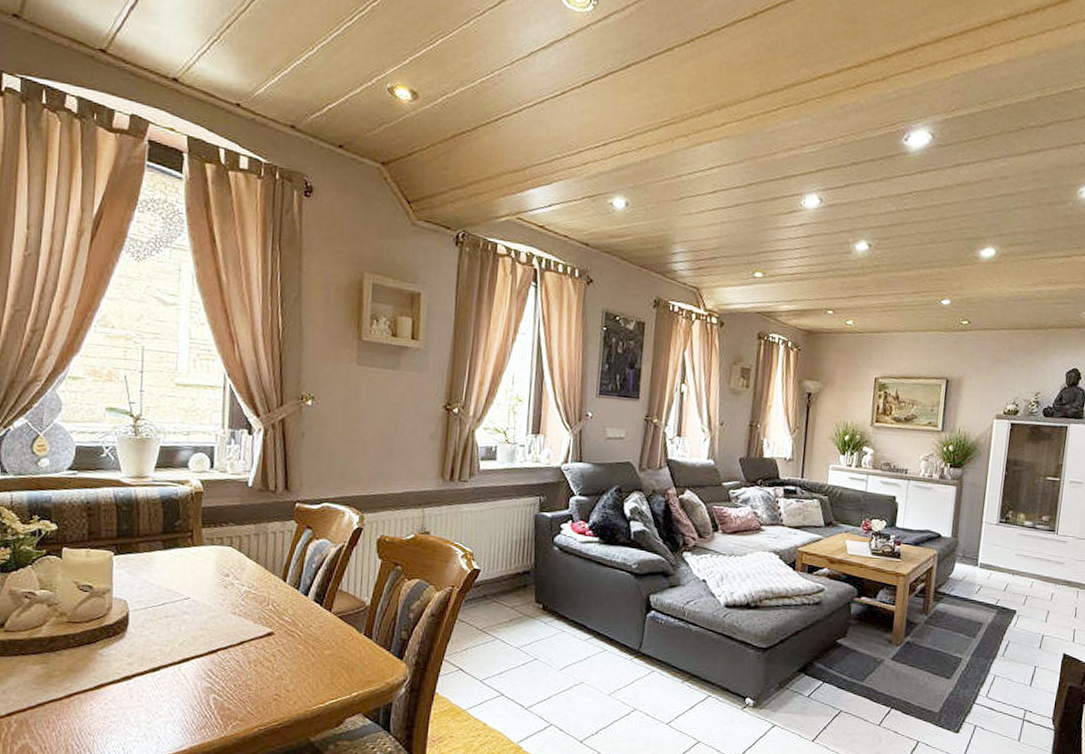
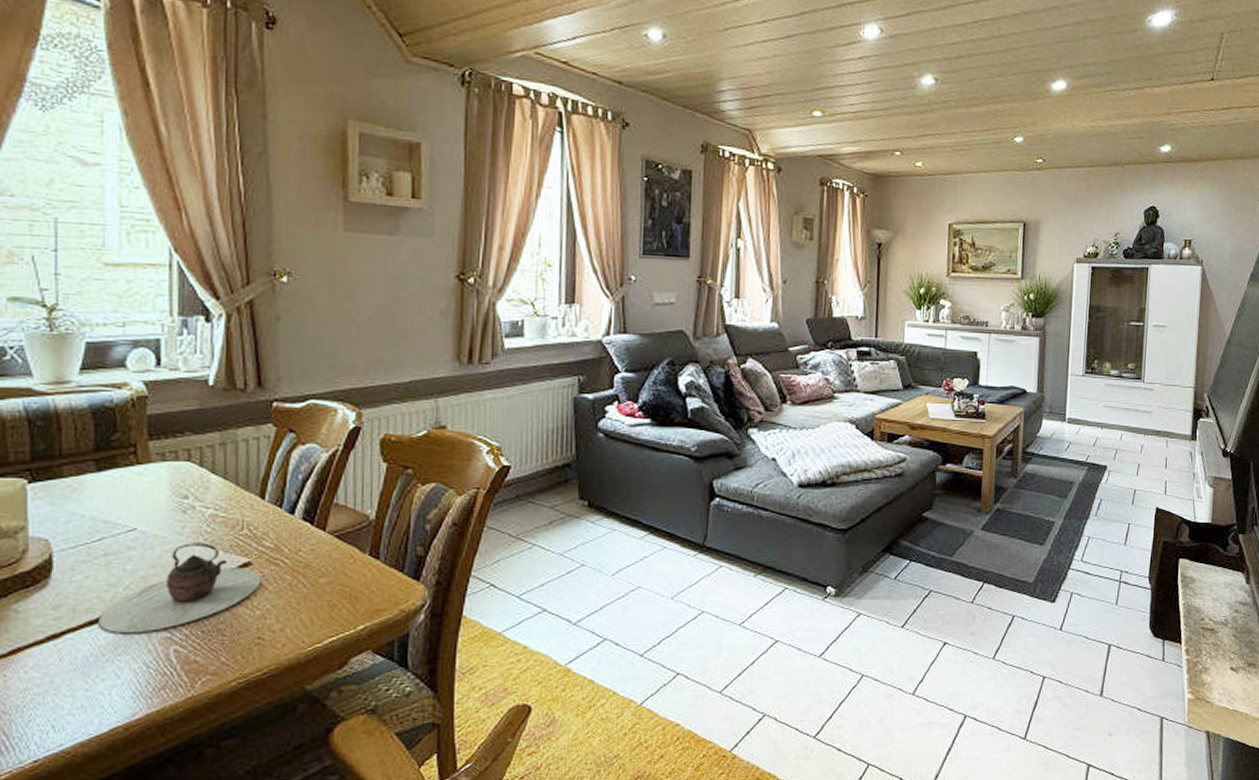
teapot: none [159,613,281,682] -> present [99,543,261,634]

